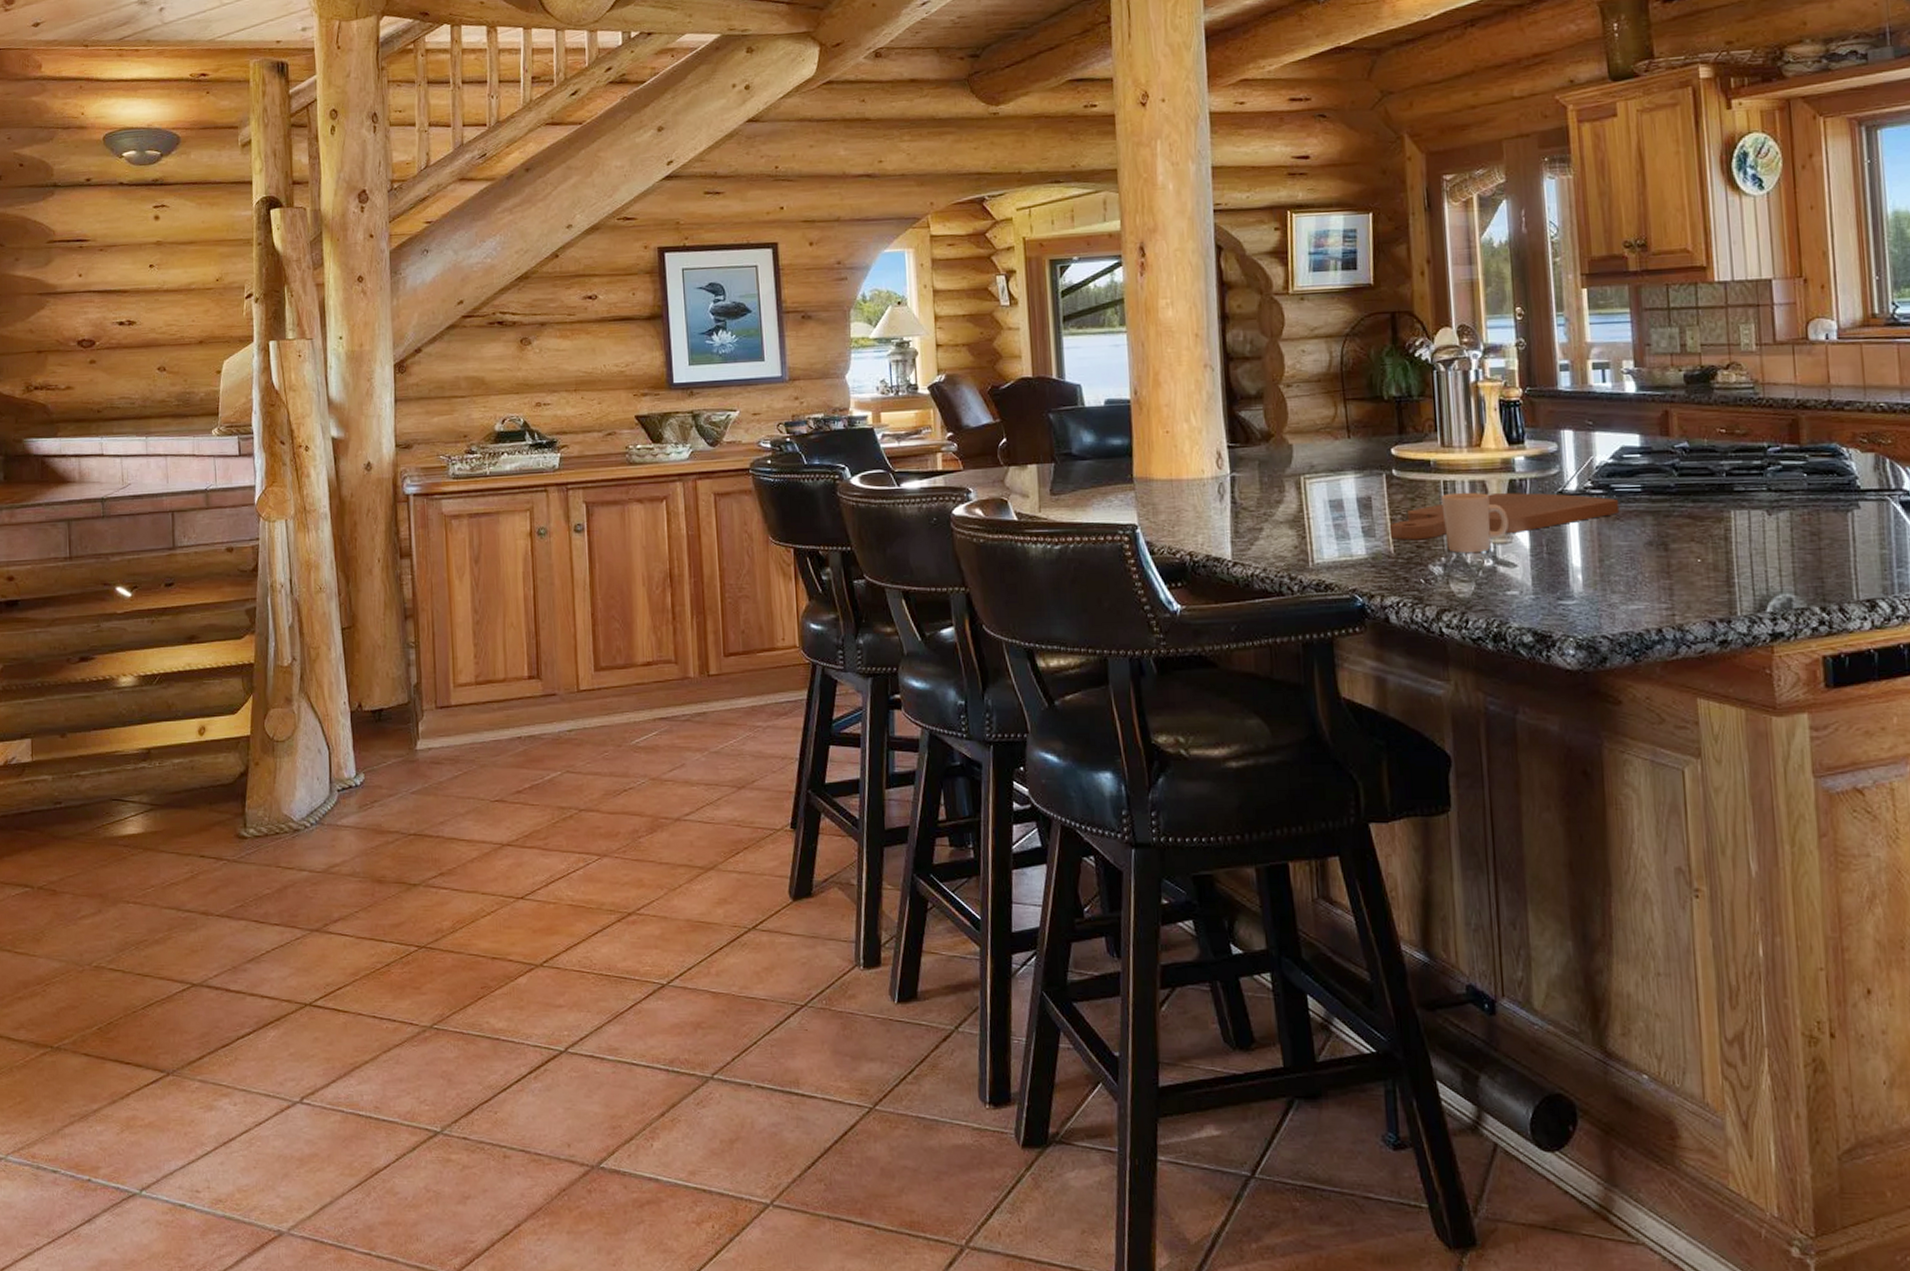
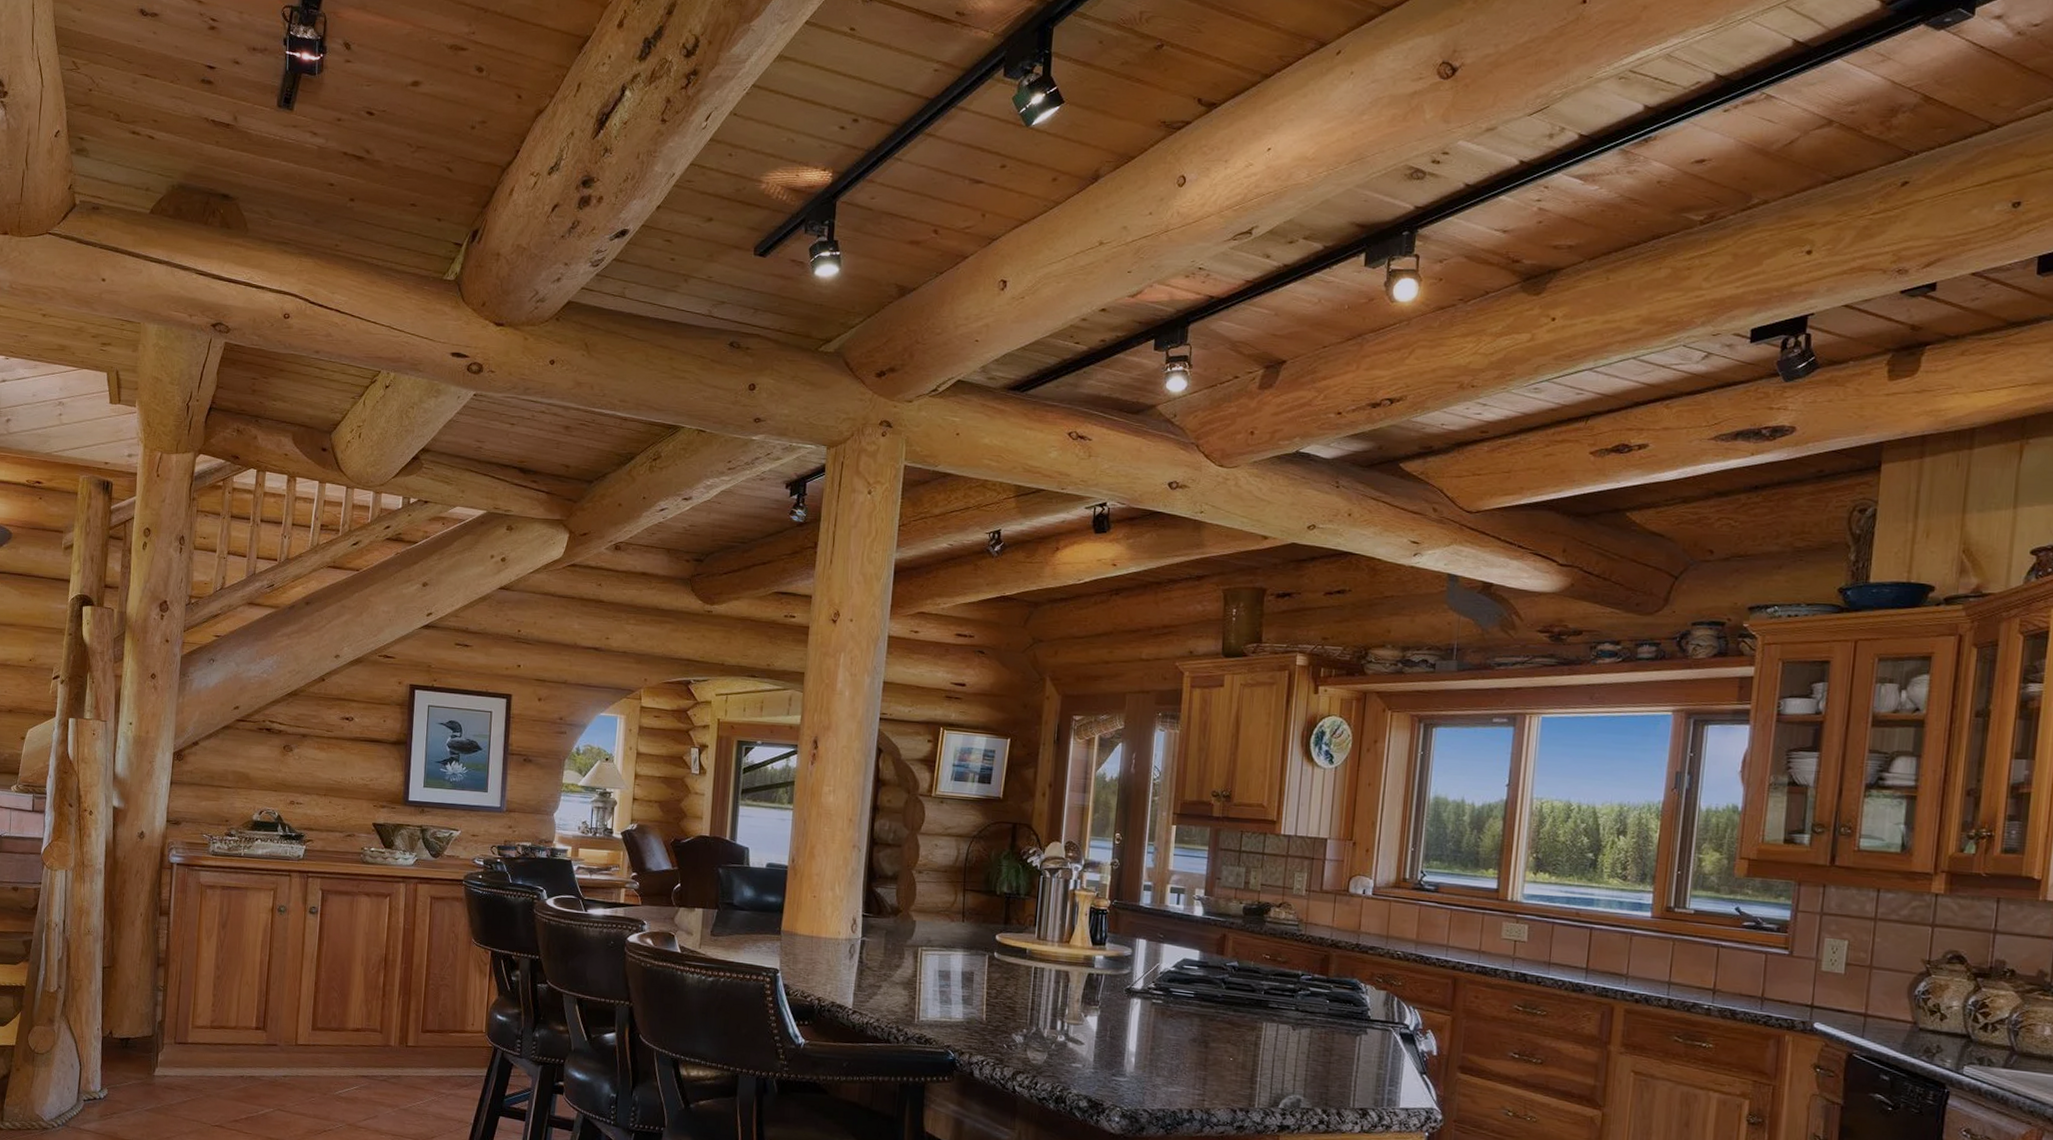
cutting board: present [1389,492,1620,541] -> none [984,982,1175,1017]
mug: present [1441,492,1509,554] -> none [1029,978,1083,1030]

